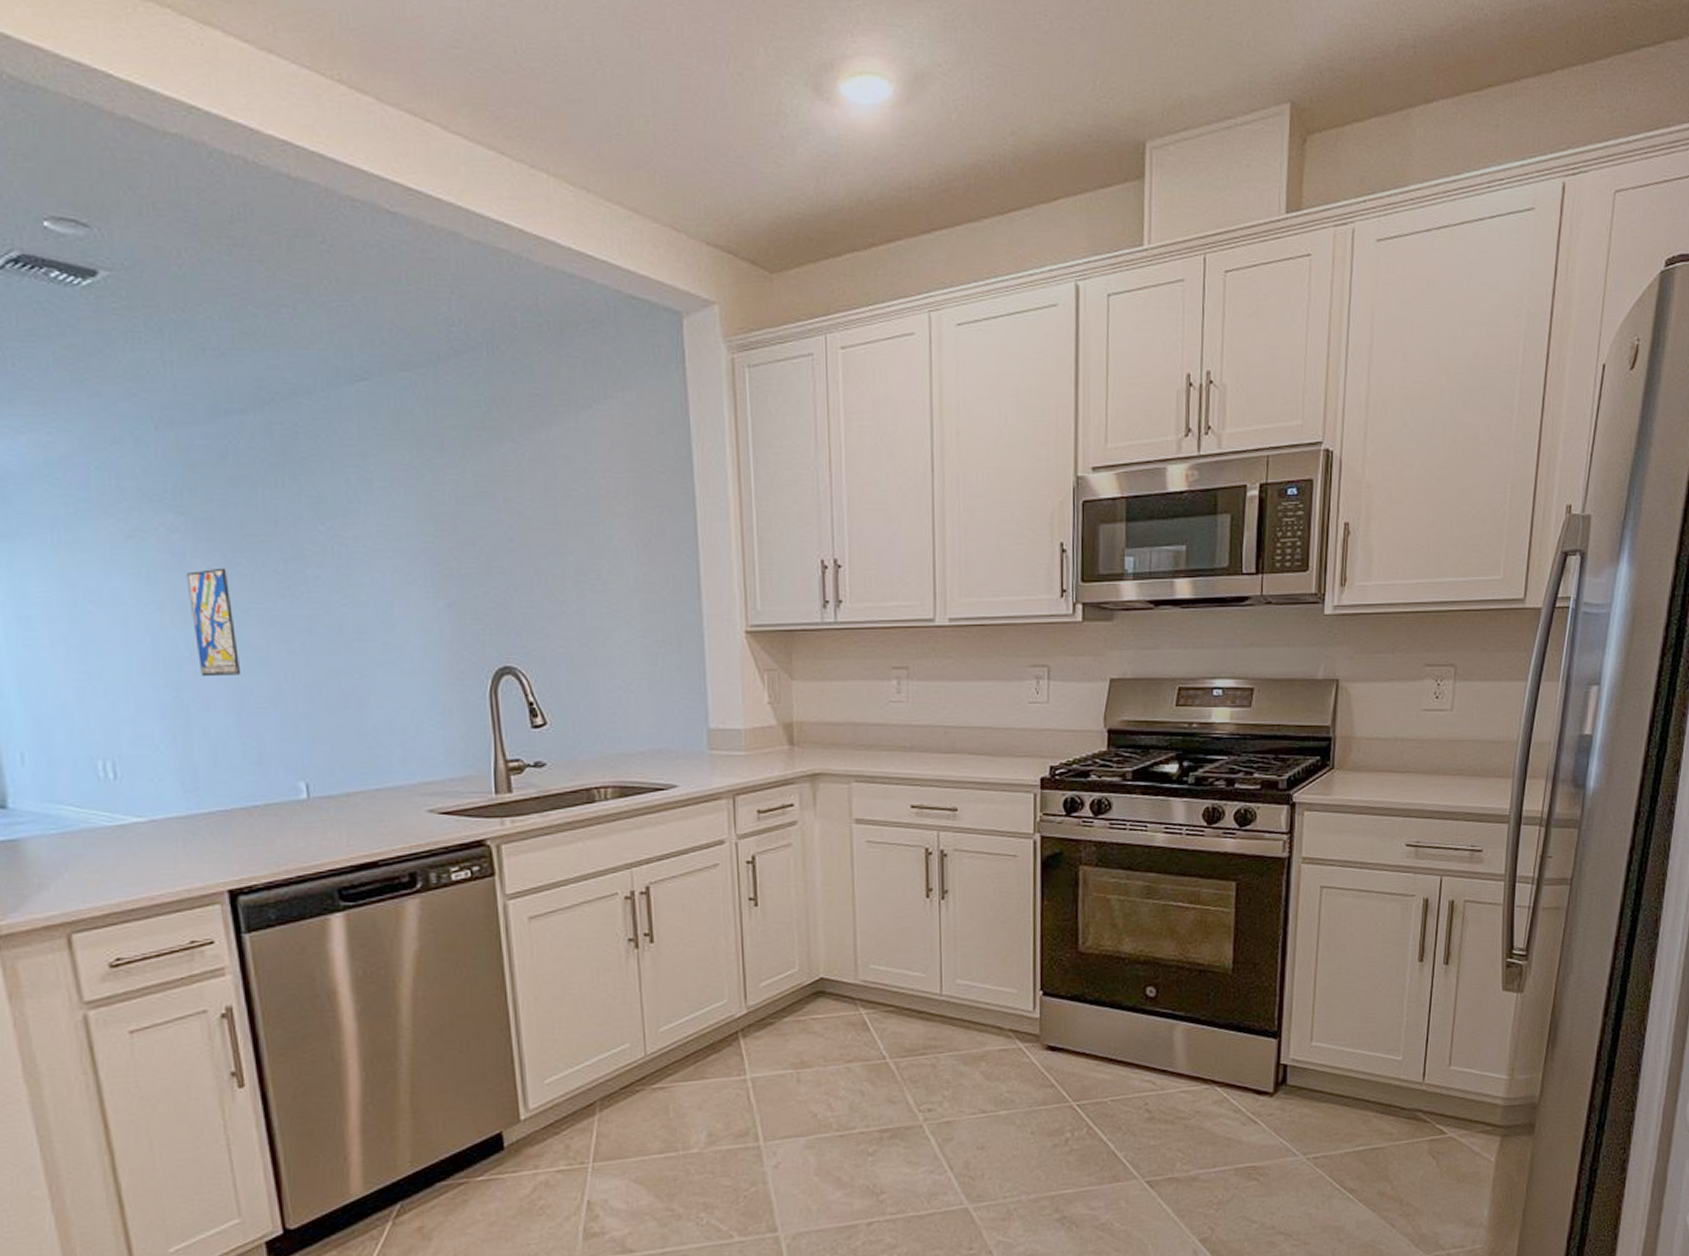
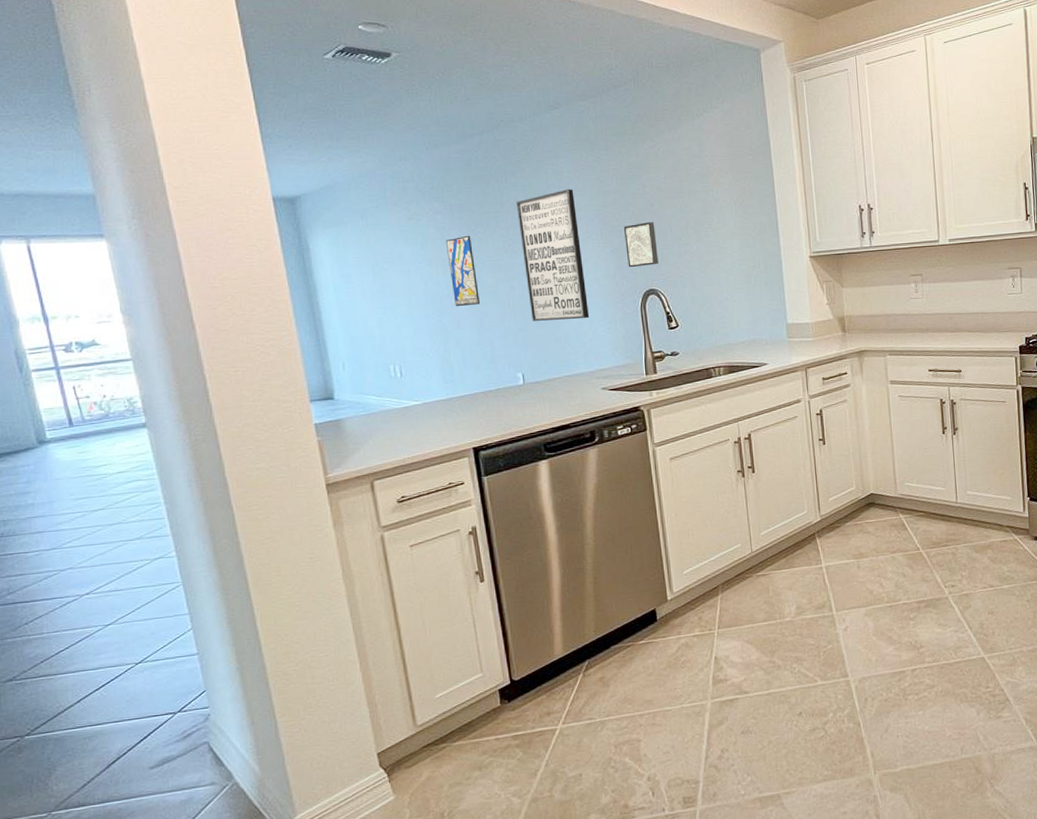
wall art: none [298,506,412,706] -> present [516,189,590,321]
wall art: none [465,565,519,633] -> present [623,222,659,268]

